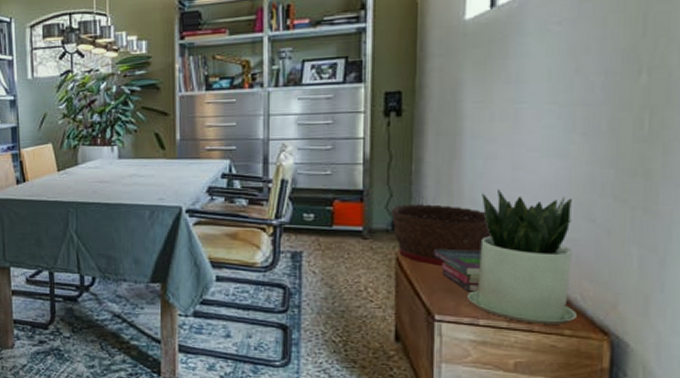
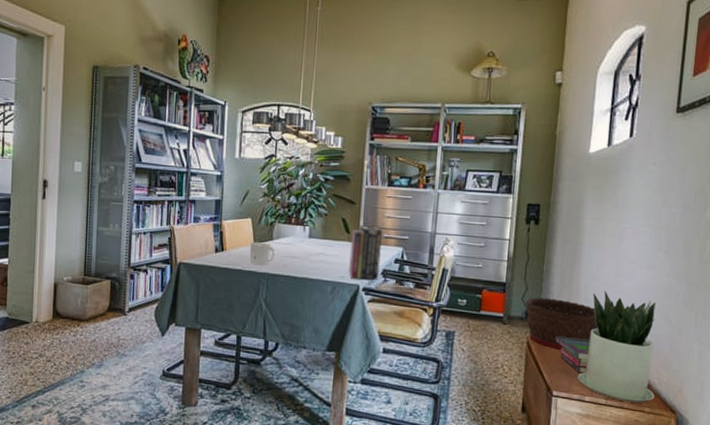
mug: none [54,169,82,194] -> present [249,242,275,266]
books: none [167,139,205,201] -> present [349,226,382,281]

